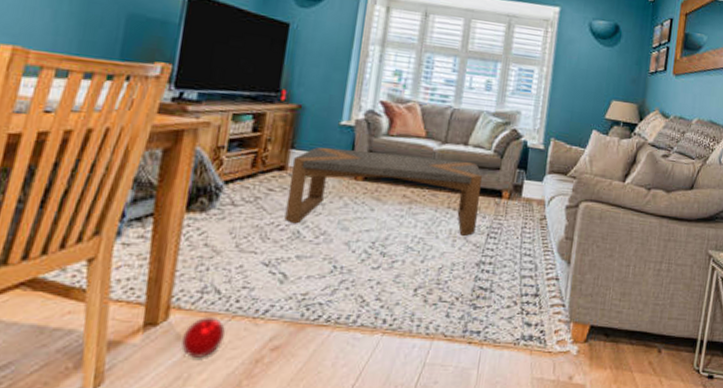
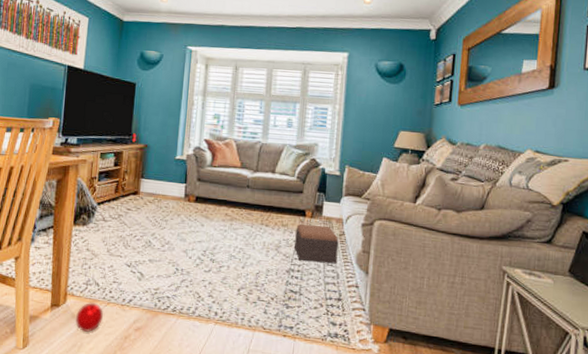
coffee table: present [284,147,483,236] -> none [139,176,289,248]
footstool: none [487,206,539,254] -> present [294,223,339,264]

